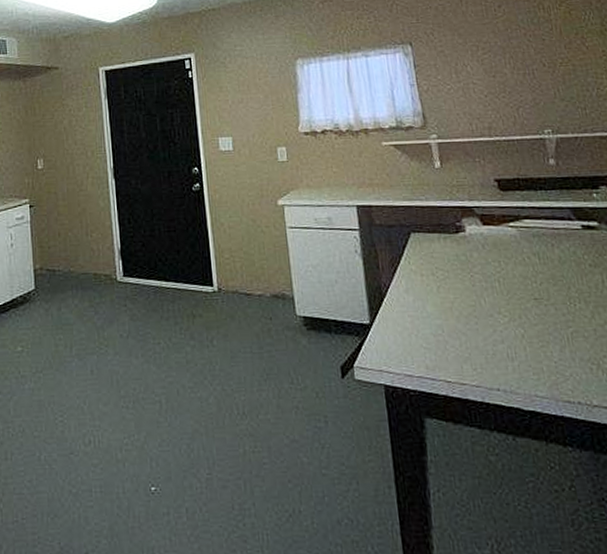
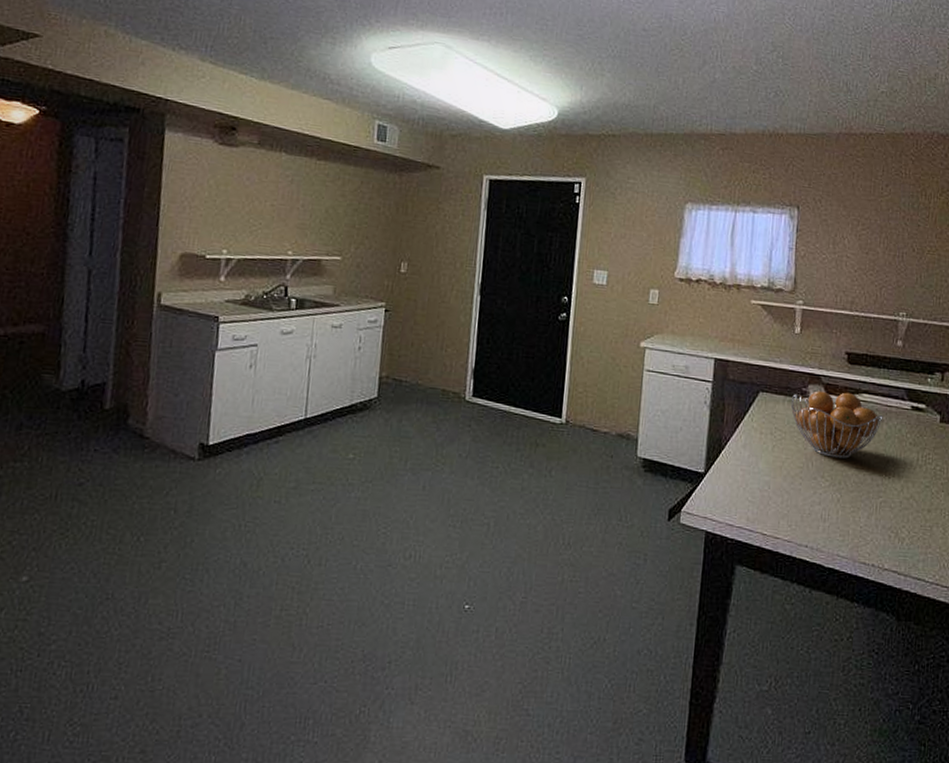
fruit basket: none [446,220,553,291] -> present [790,391,883,459]

